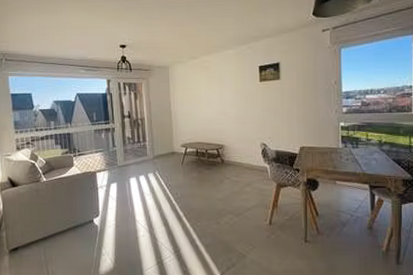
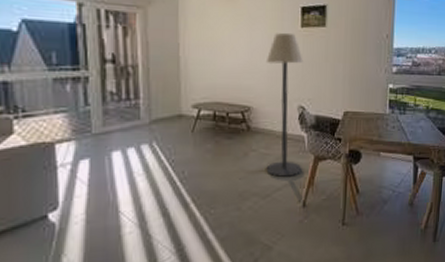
floor lamp: none [233,87,267,199] -> present [265,32,303,177]

